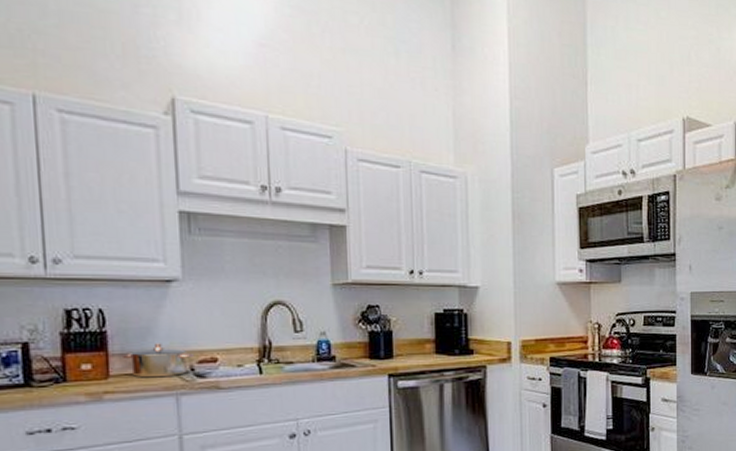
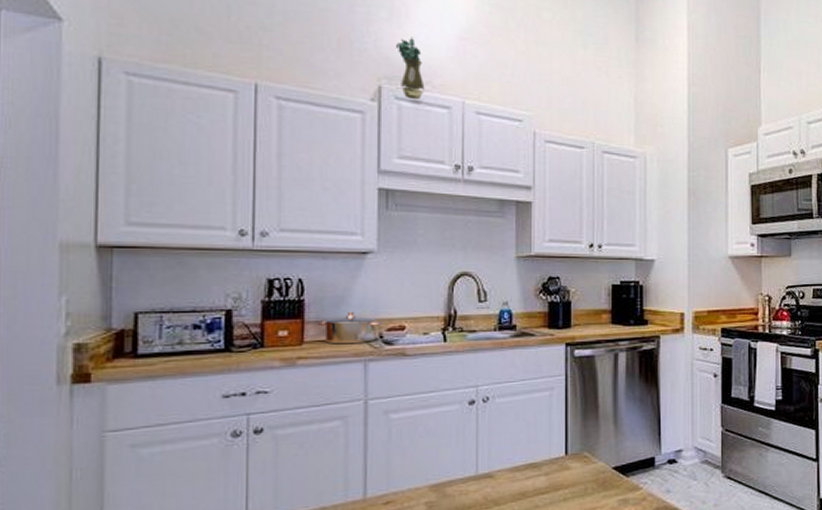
vase: none [188,42,223,114] -> present [396,36,425,100]

